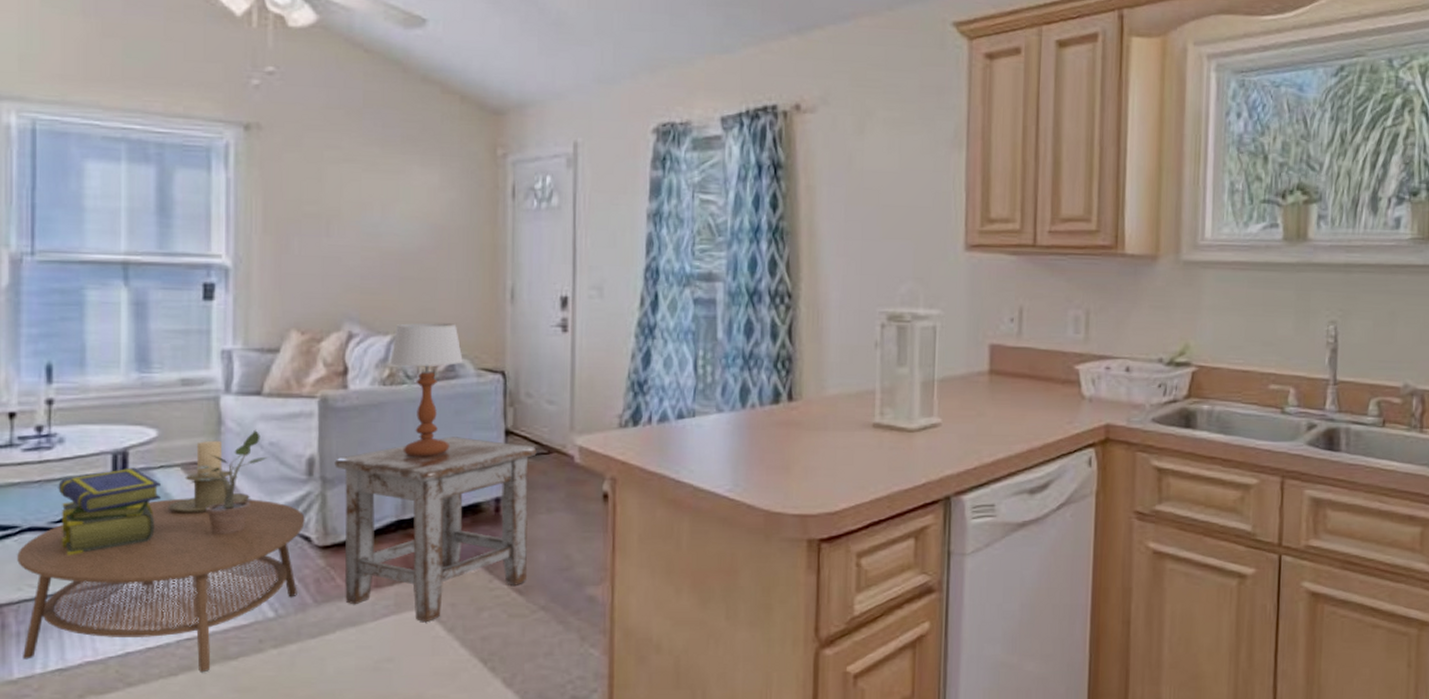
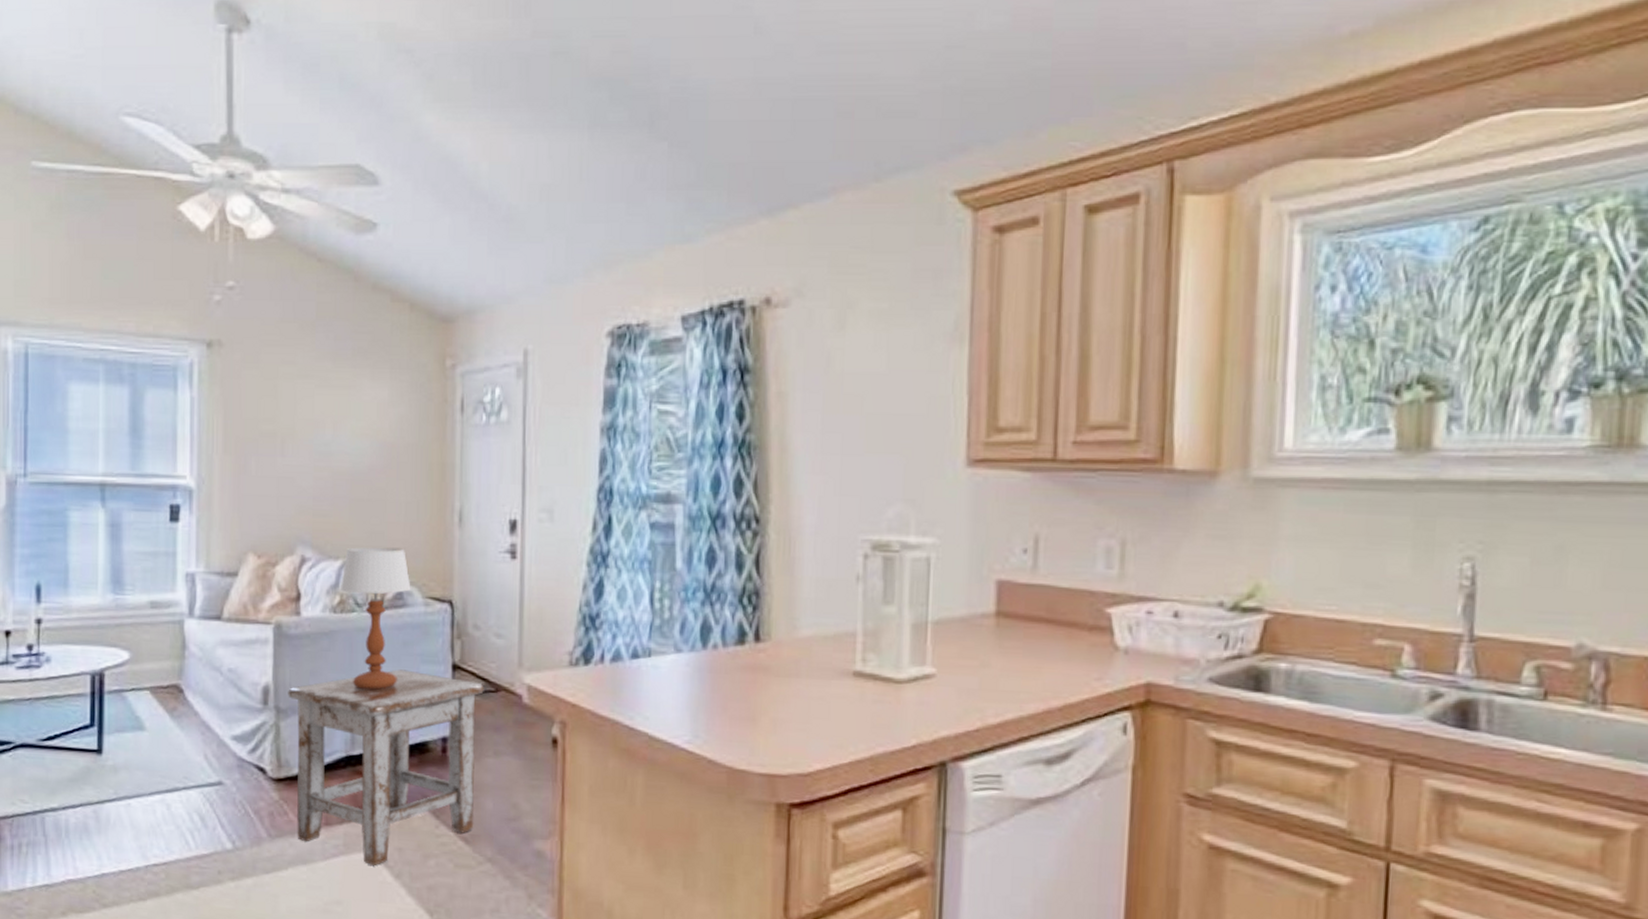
coffee table: present [17,498,305,673] -> none [12,722,260,900]
stack of books: present [58,467,162,555] -> none [45,689,133,774]
candle holder: present [167,440,250,514] -> none [138,664,211,738]
potted plant: present [190,429,269,535] -> none [158,655,227,761]

